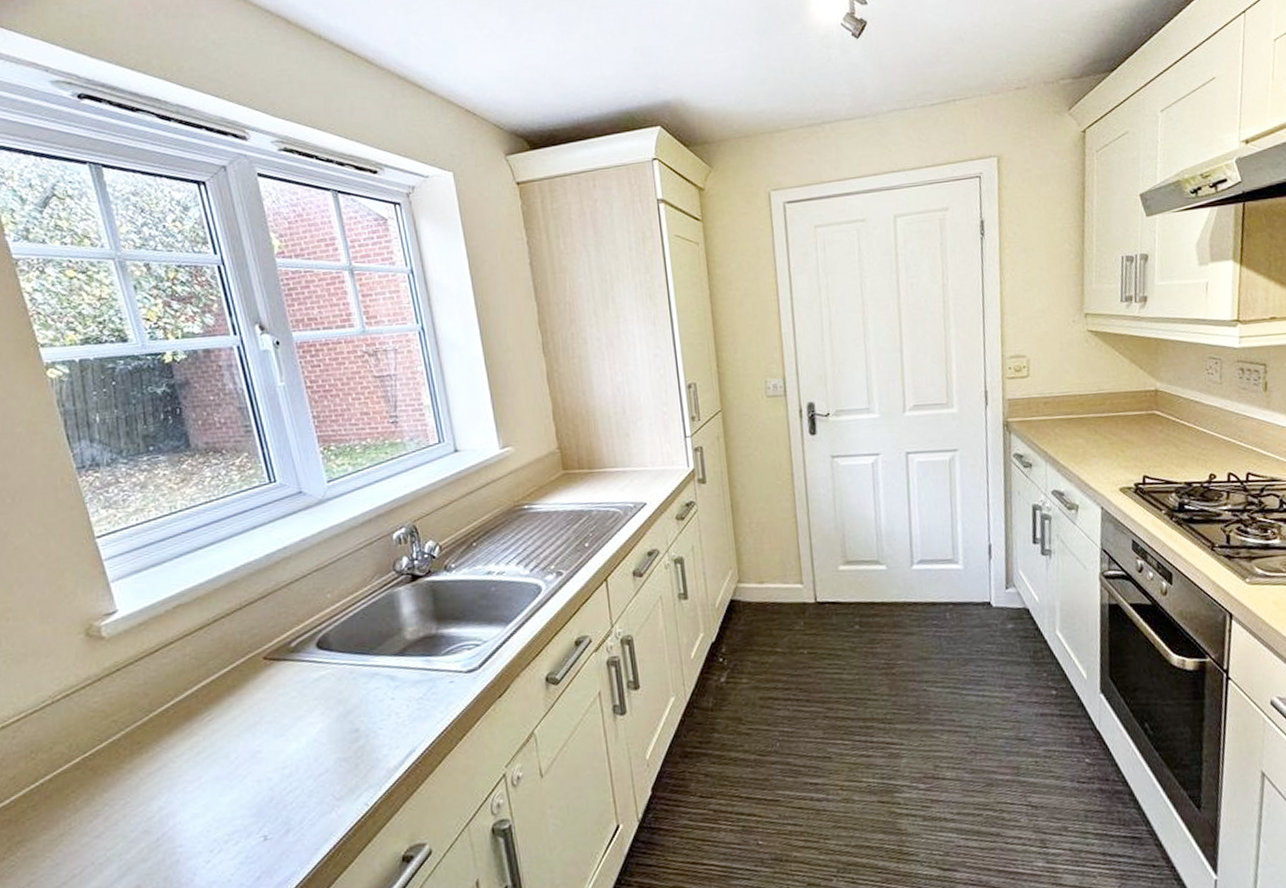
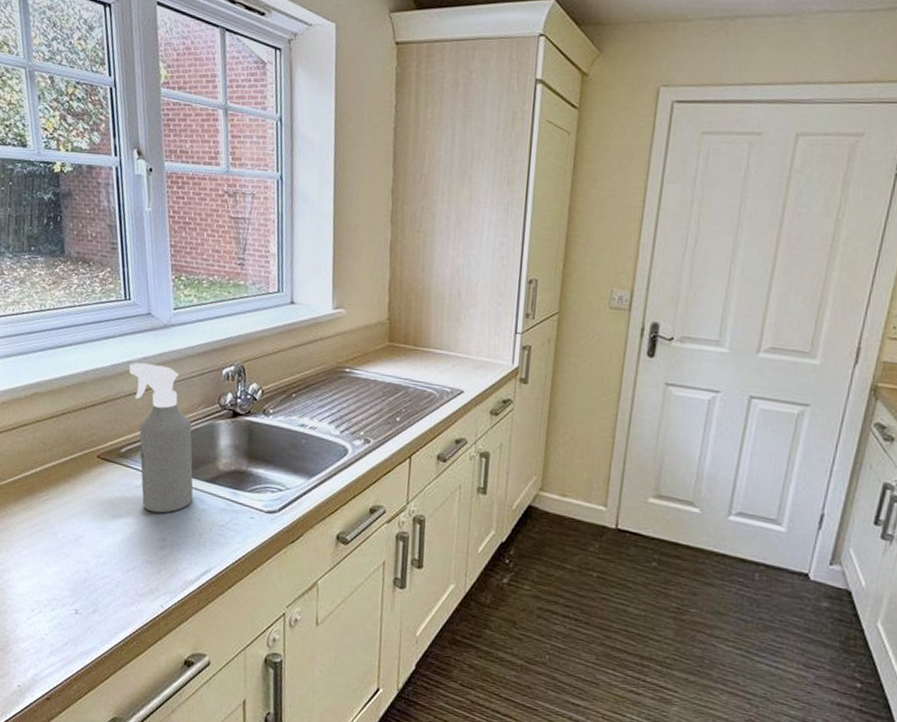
spray bottle: none [285,543,382,704] -> present [129,362,194,513]

